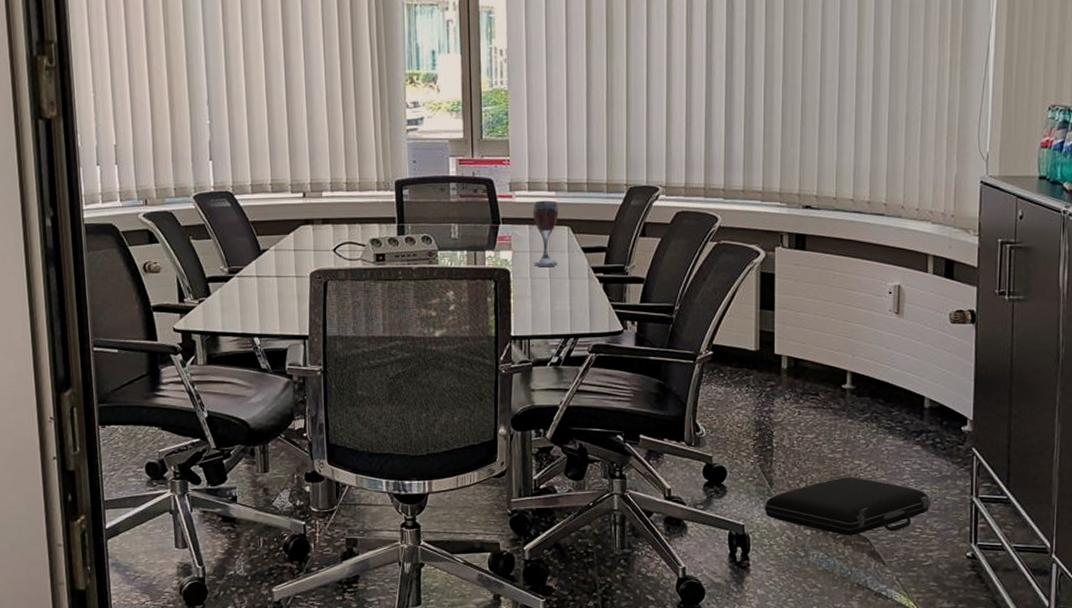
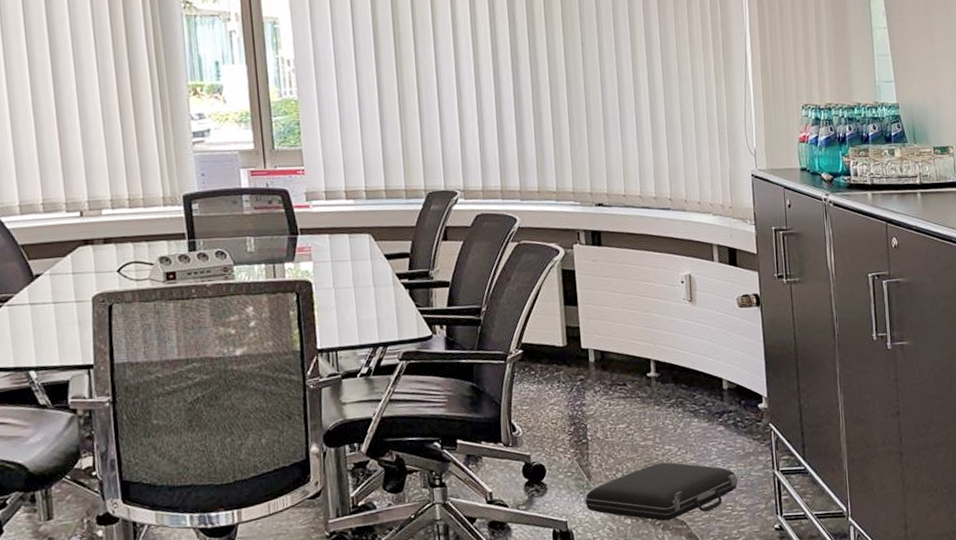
cup: present [532,200,559,267] -> none [331,208,362,277]

